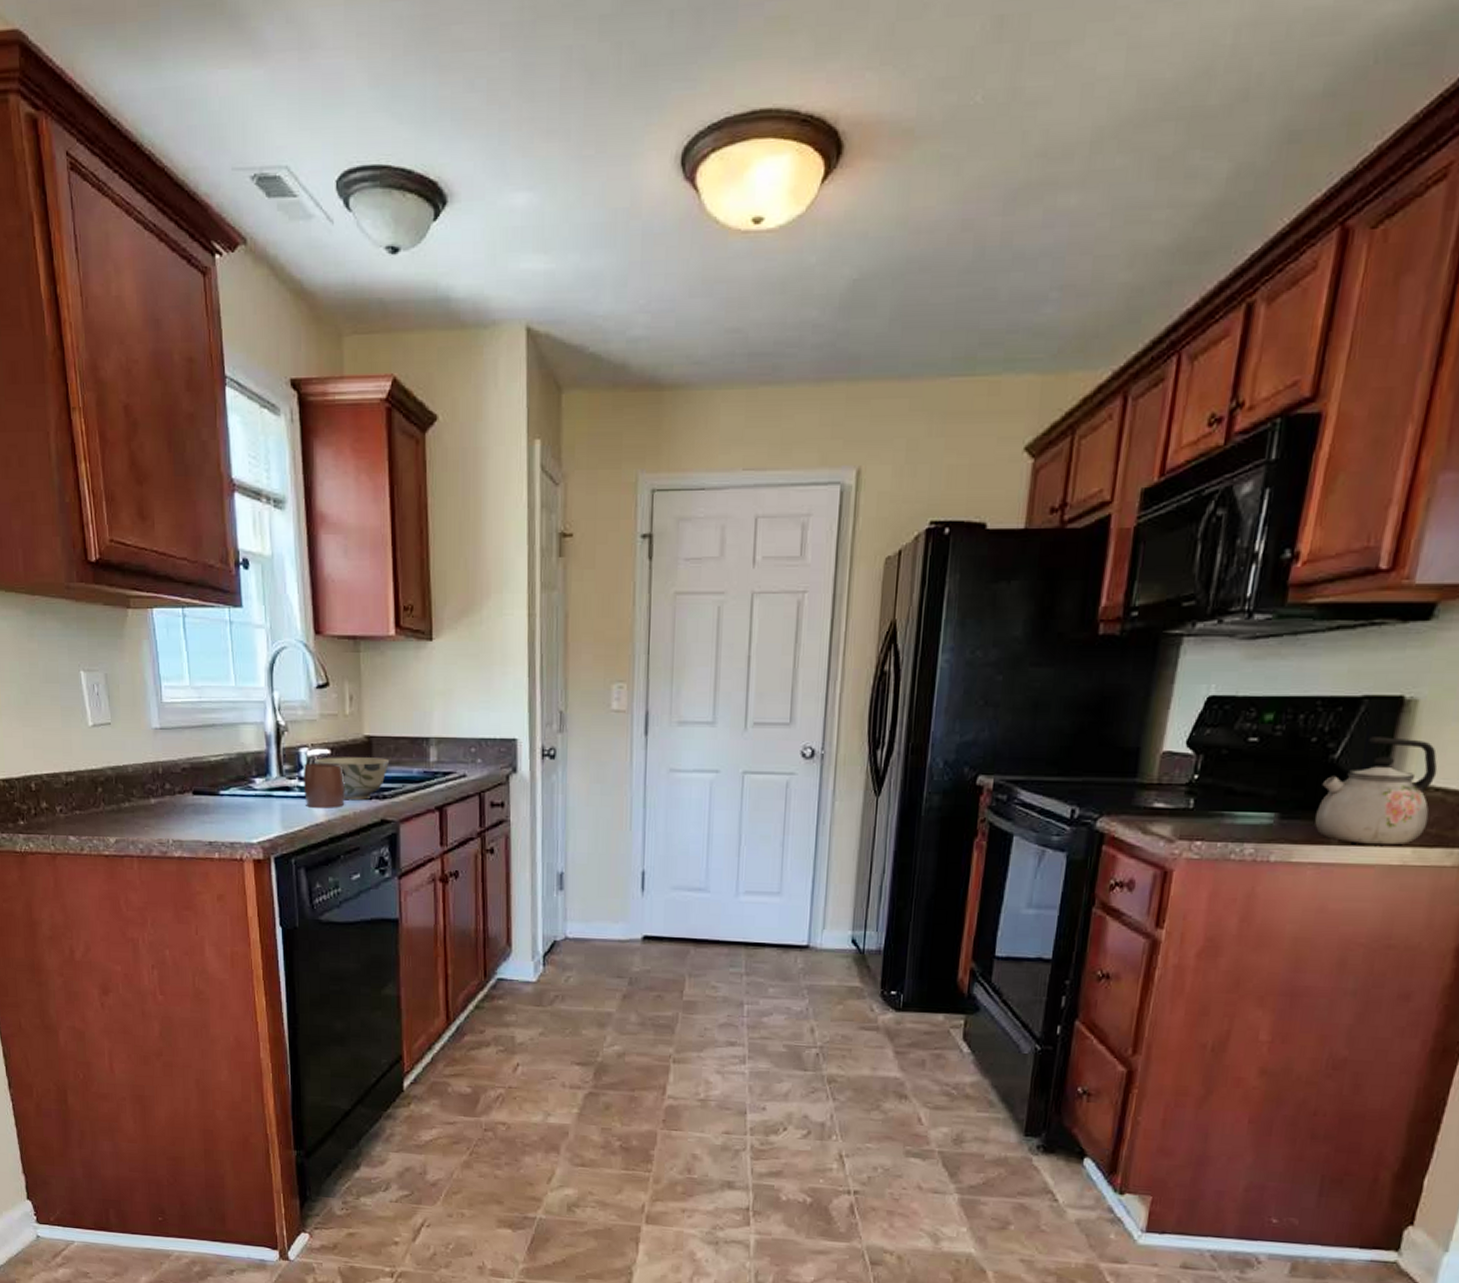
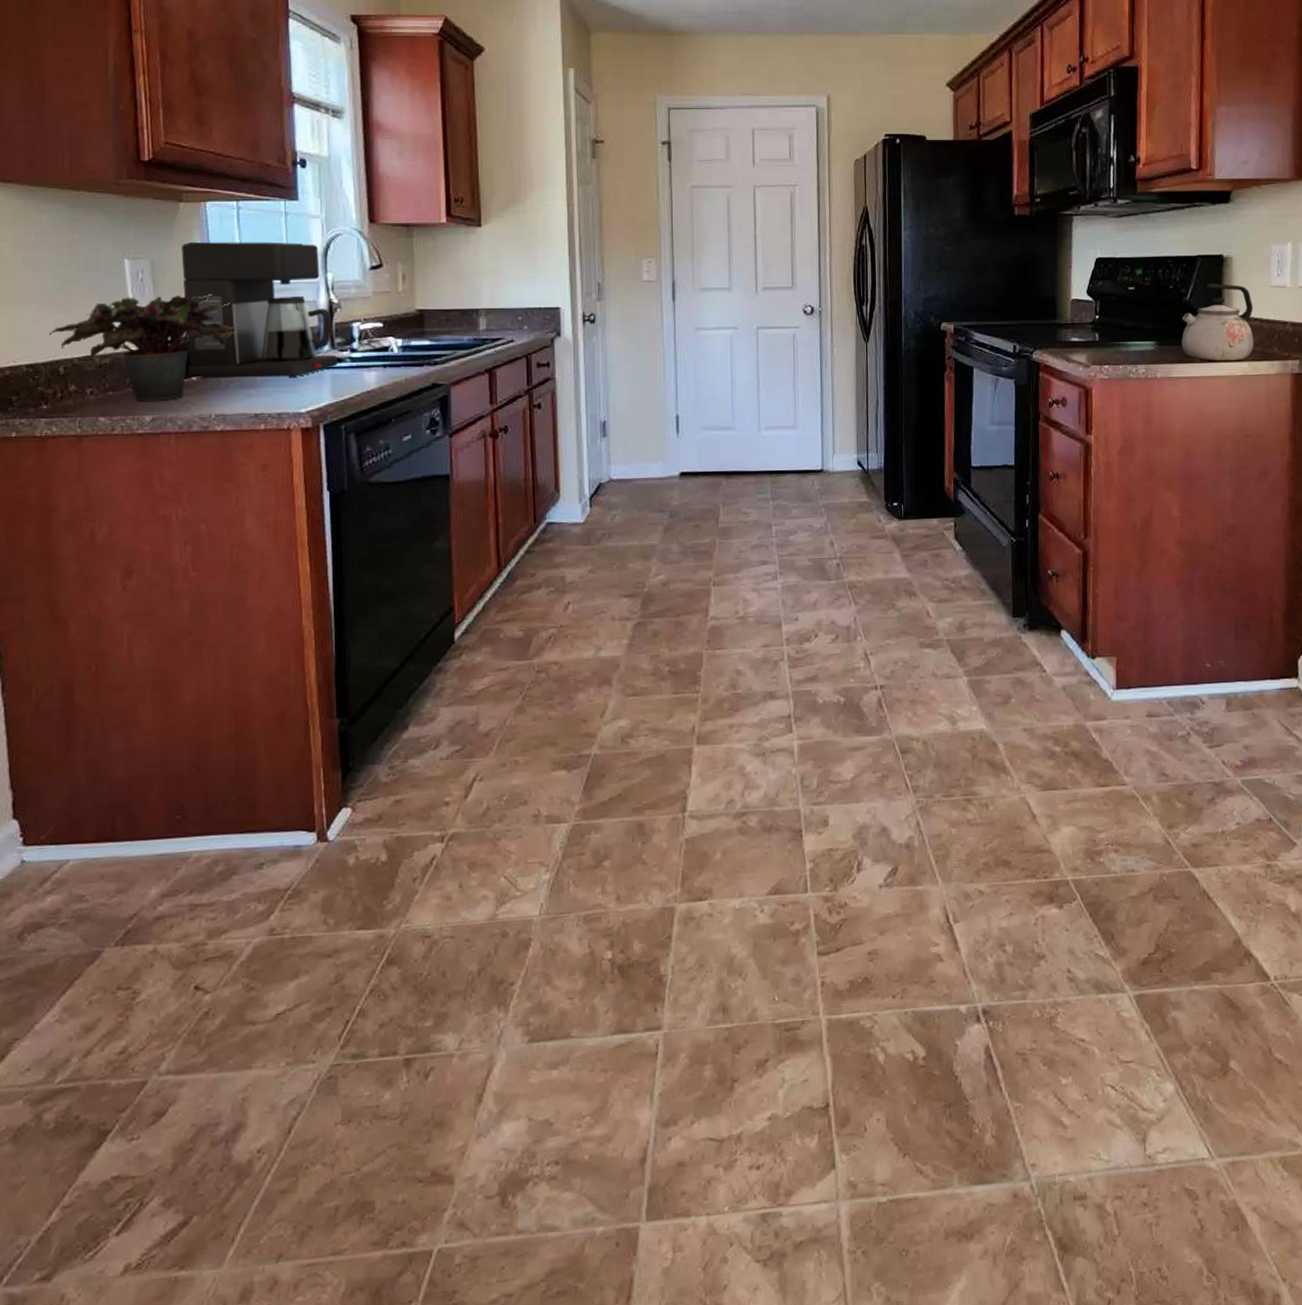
potted plant: none [20,710,188,823] -> present [49,293,236,401]
coffee maker: none [132,654,286,805] -> present [181,242,337,379]
mug: present [303,763,345,809] -> none [355,335,397,378]
bowl: present [314,757,390,801] -> none [367,328,441,368]

